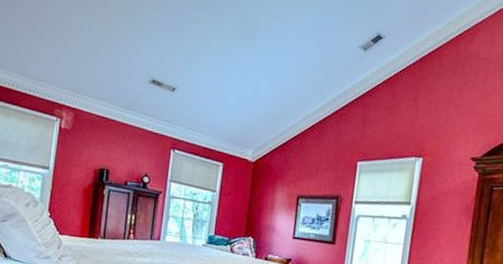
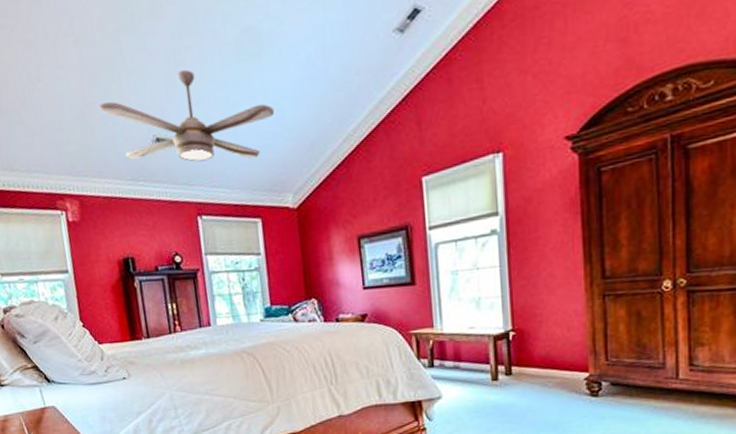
ceiling fan: none [111,33,254,115] -> present [98,70,275,162]

